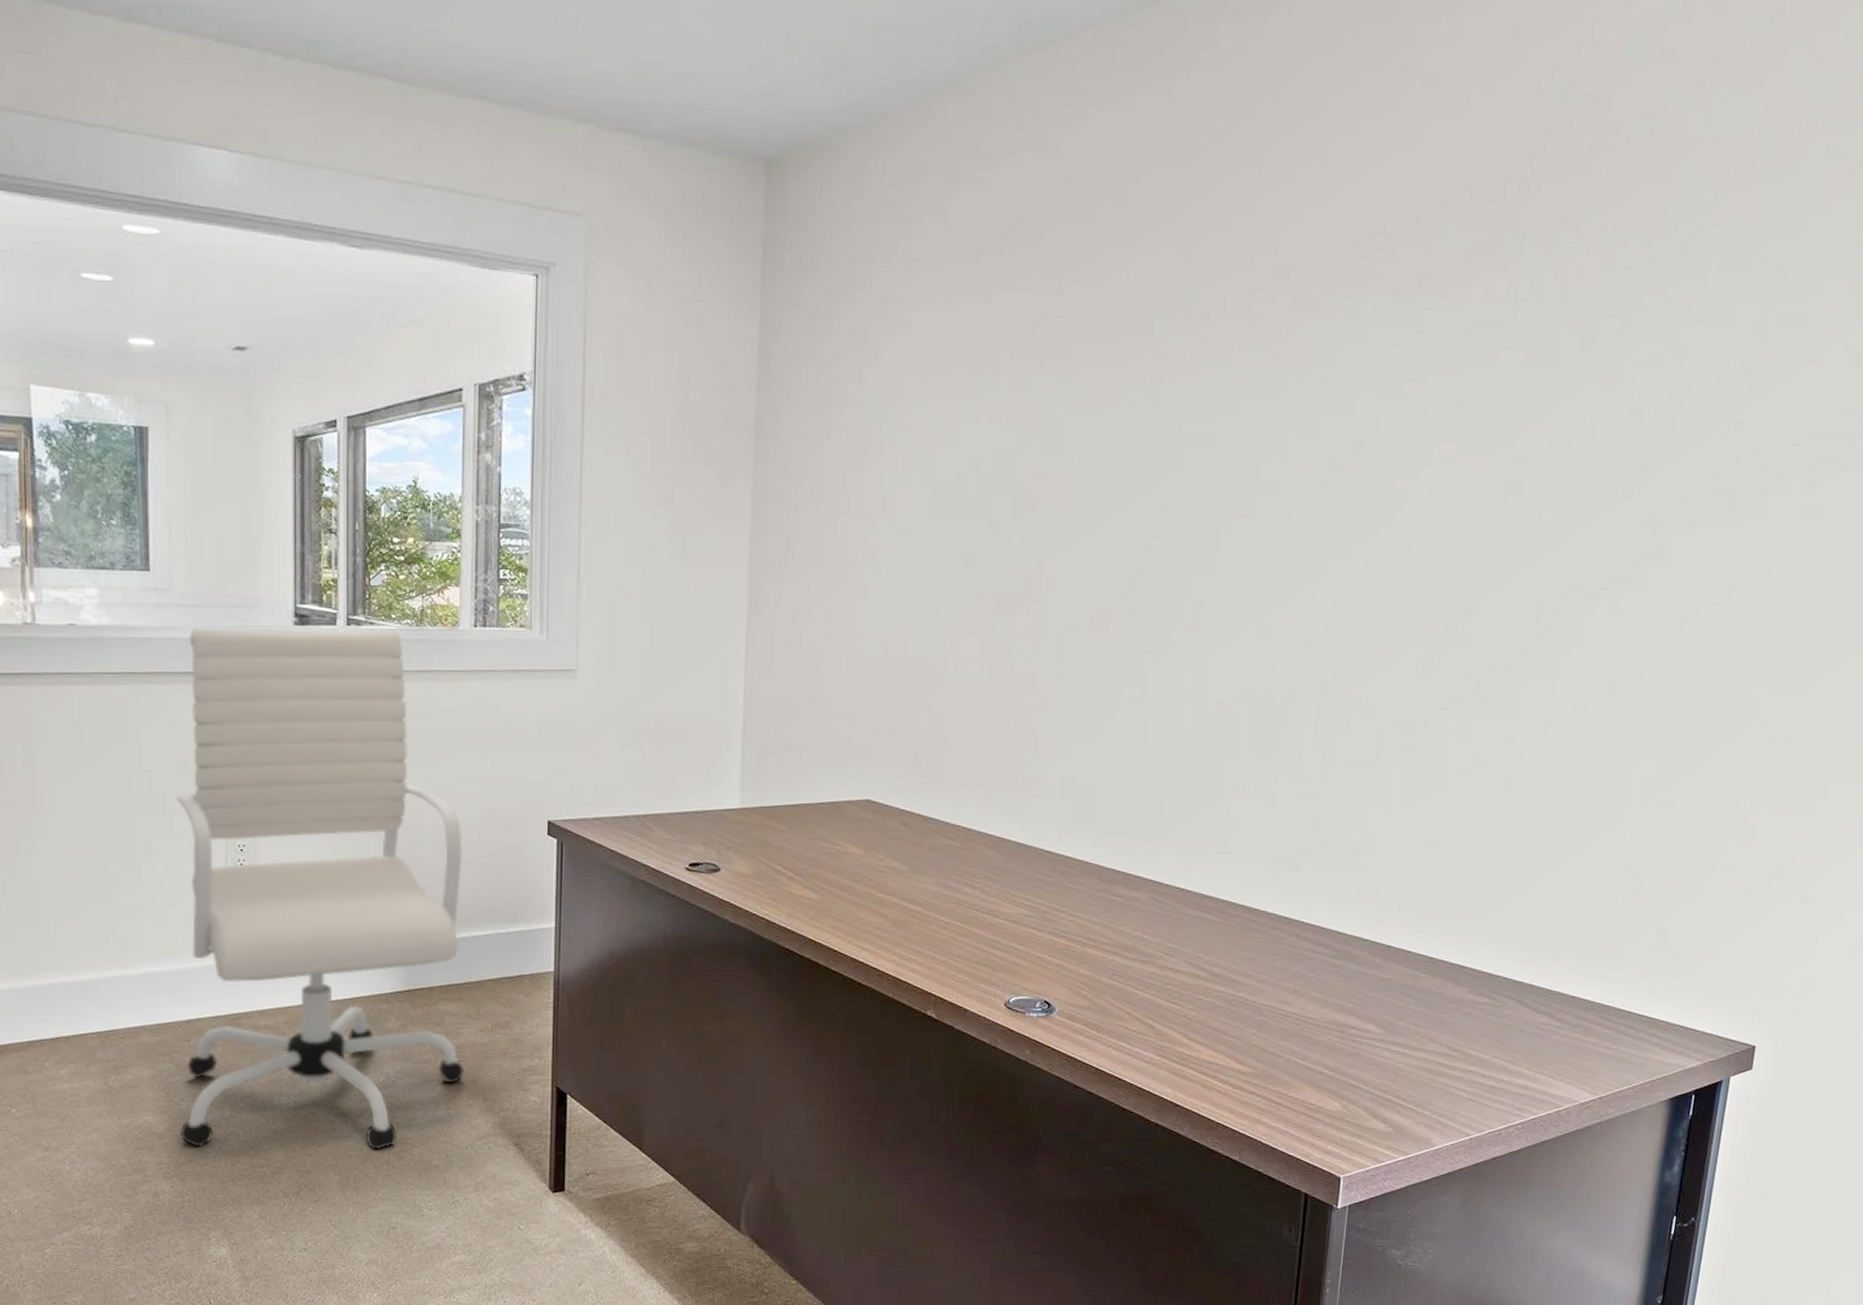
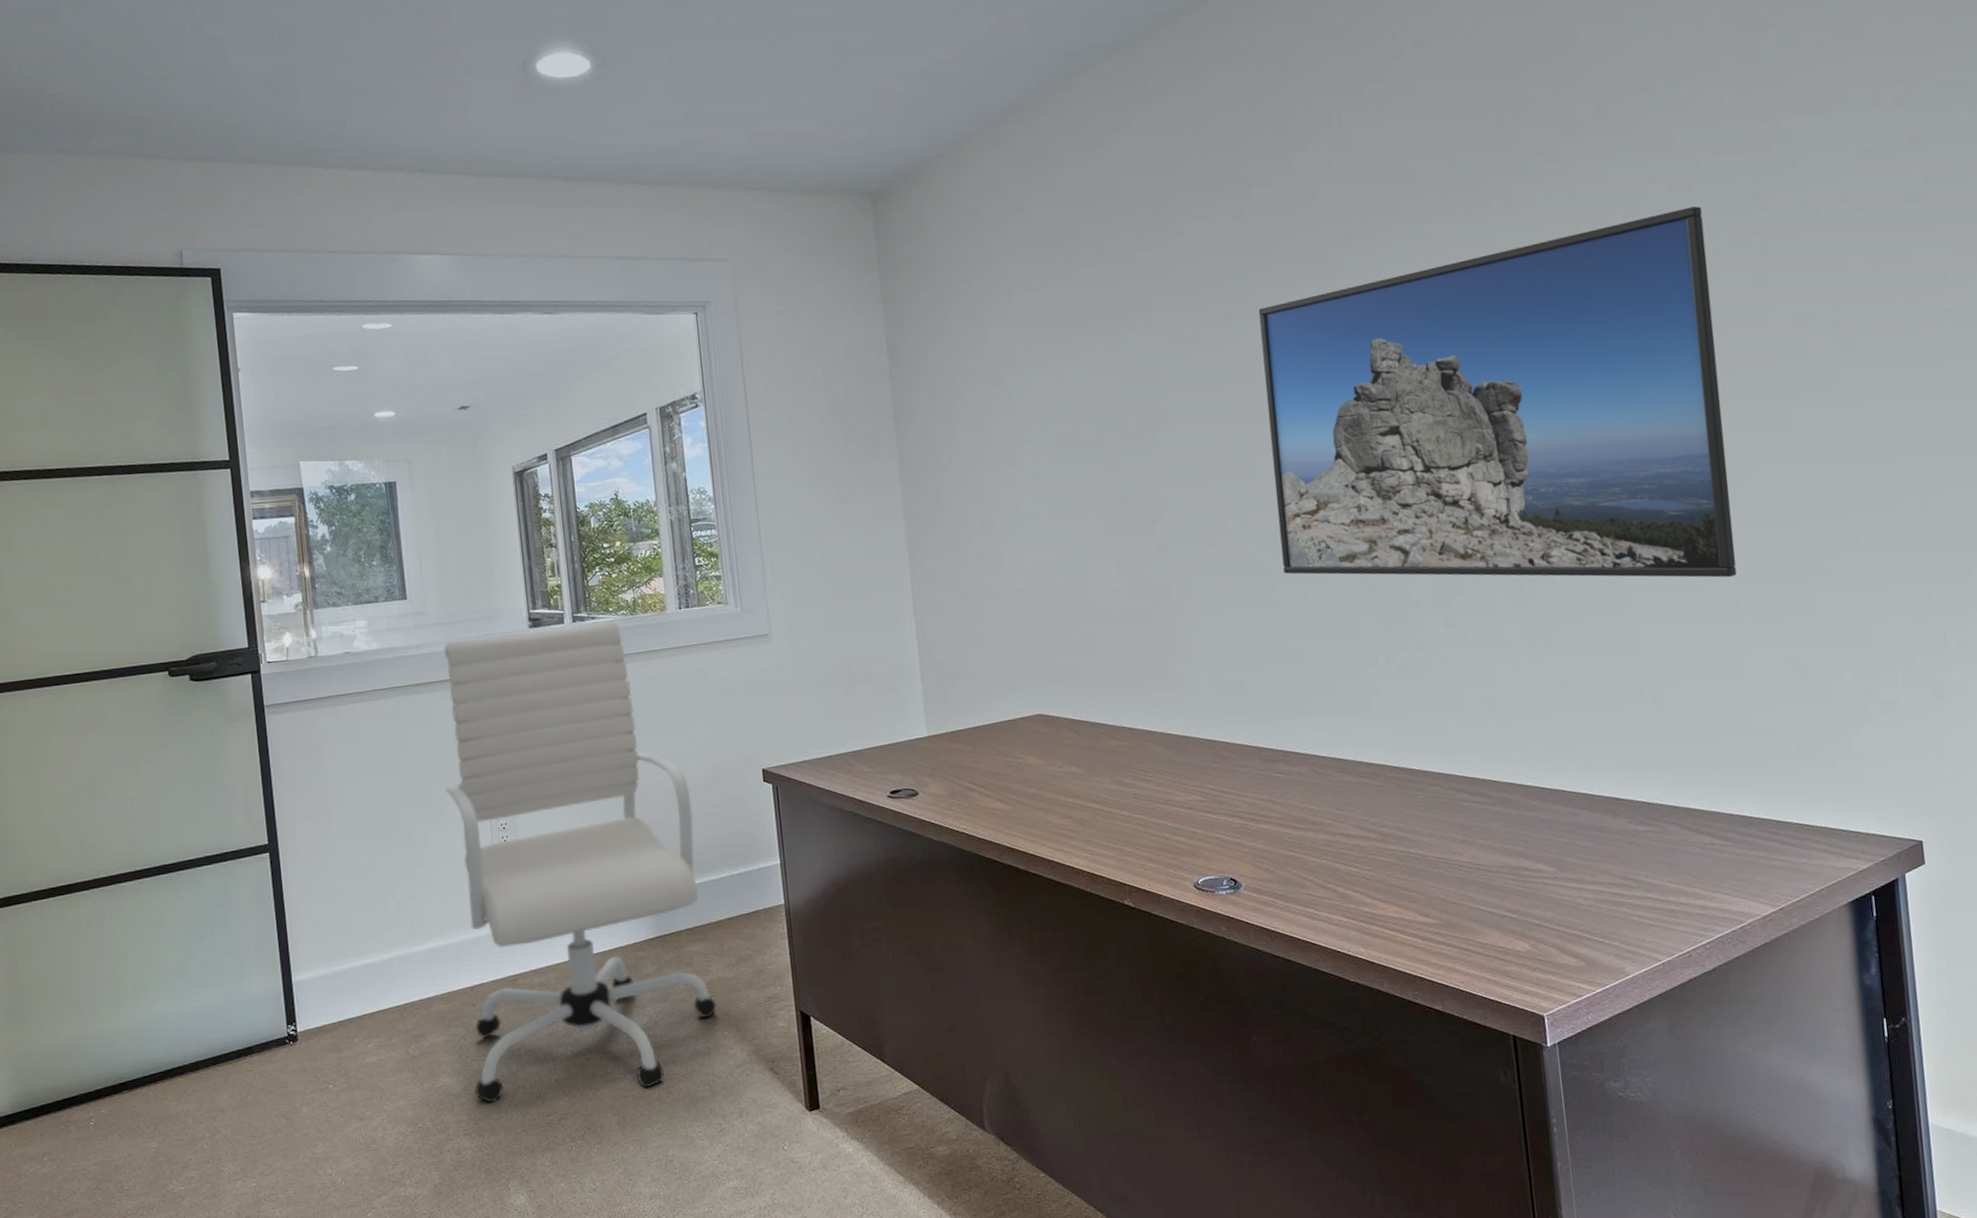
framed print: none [1162,329,1696,749] -> present [1258,206,1737,578]

